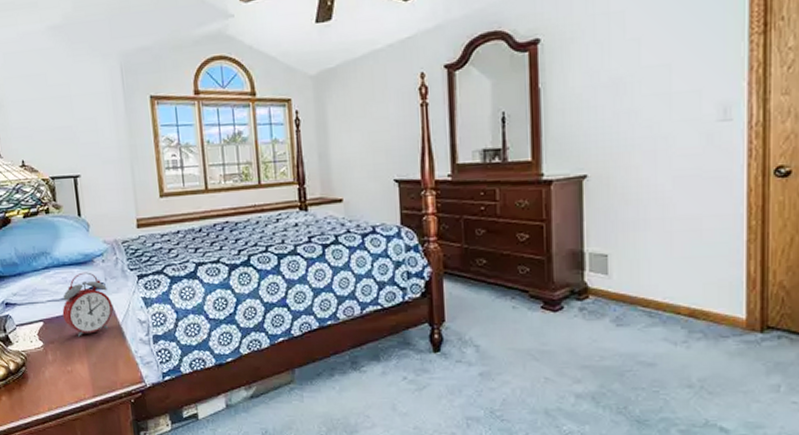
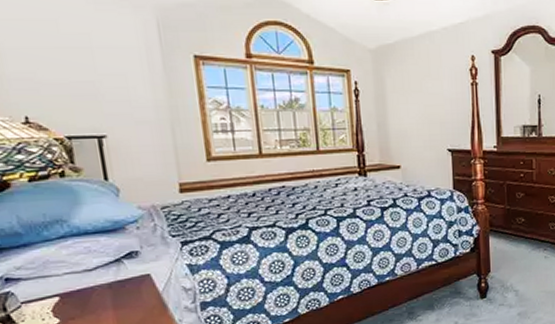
alarm clock: present [62,272,114,337] -> none [85,240,152,310]

